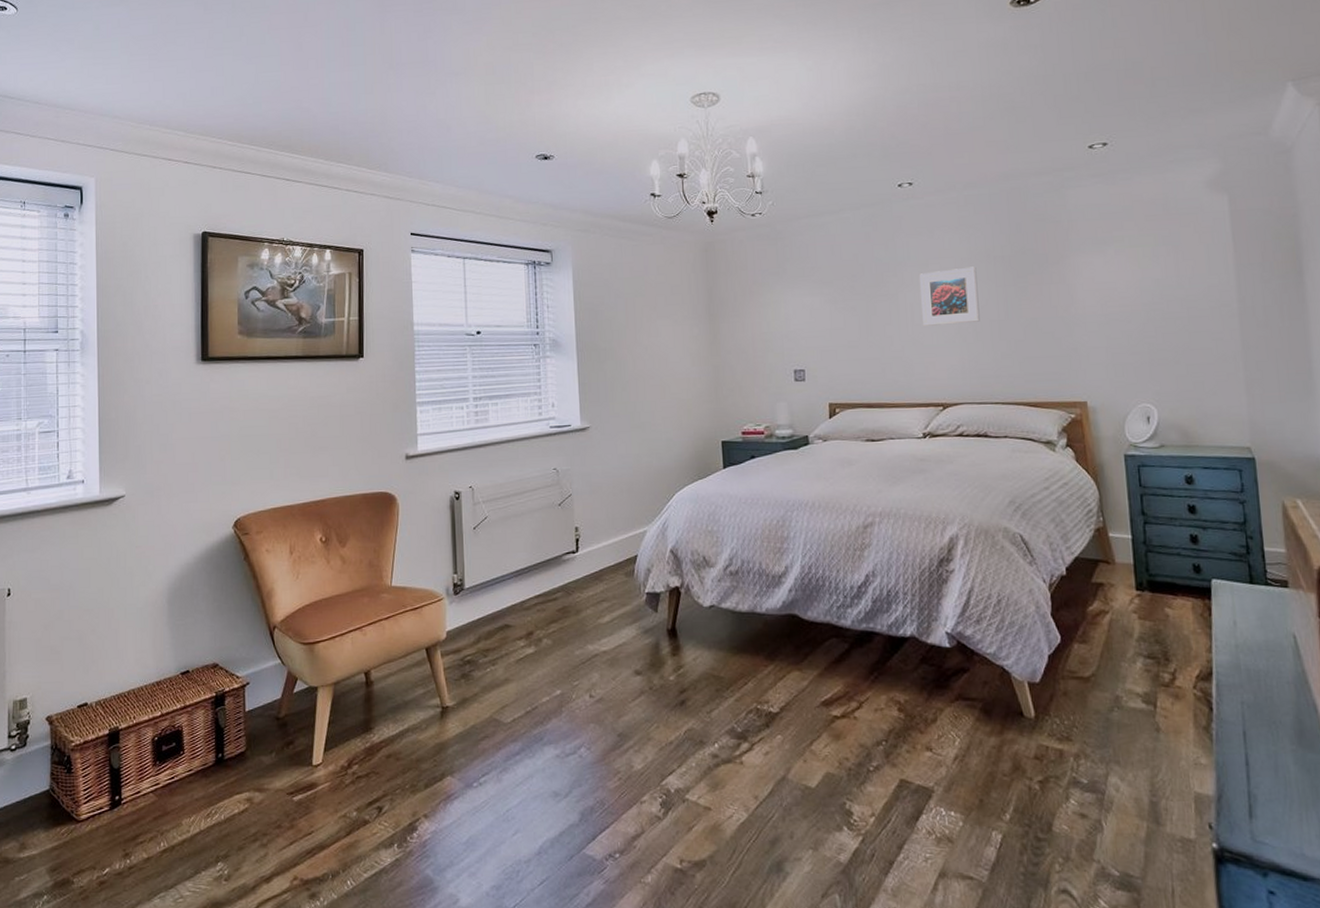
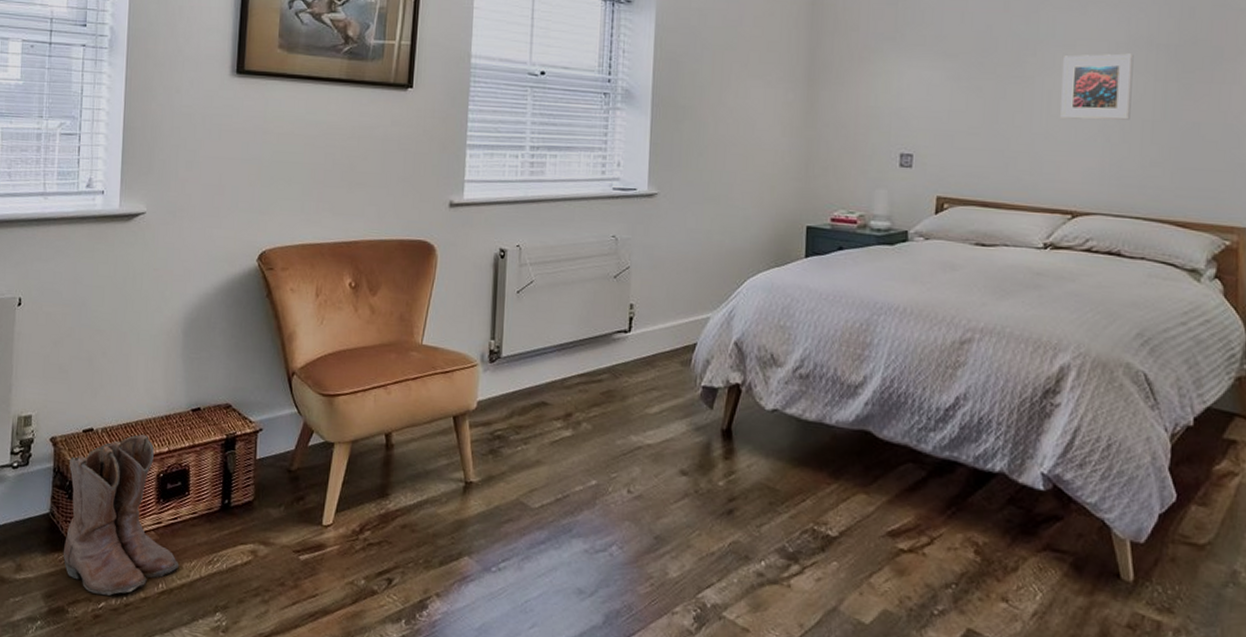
boots: none [65,702,179,861] -> present [63,433,179,596]

